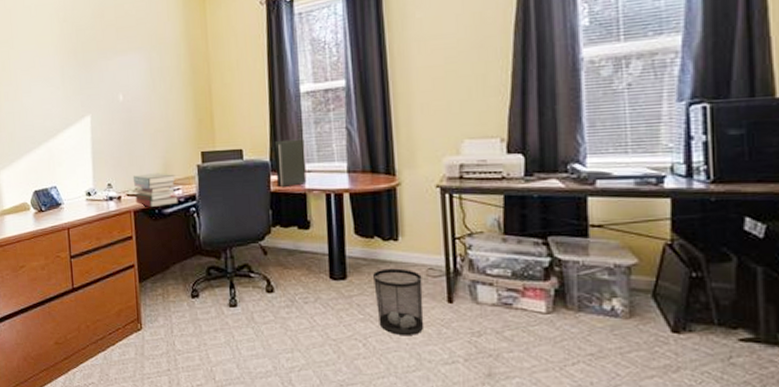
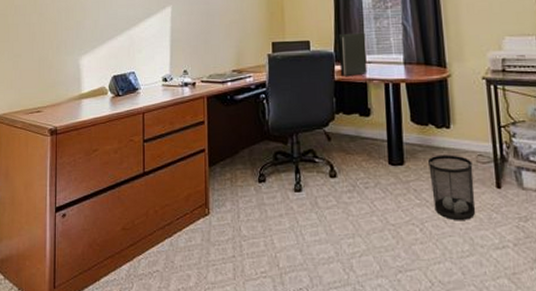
books: present [132,173,178,208] -> none [207,61,249,94]

